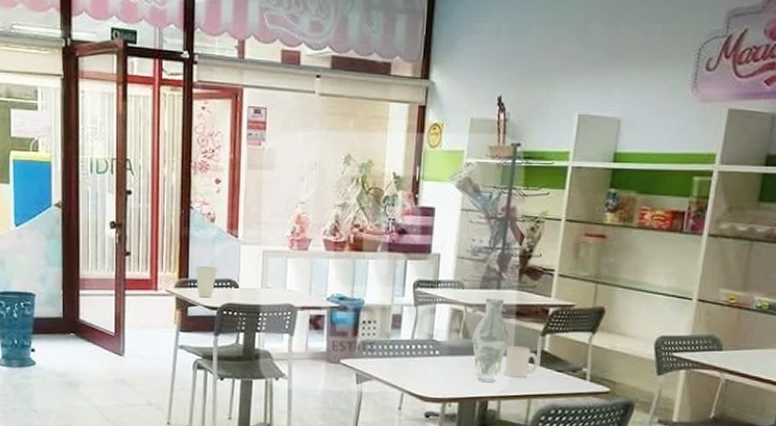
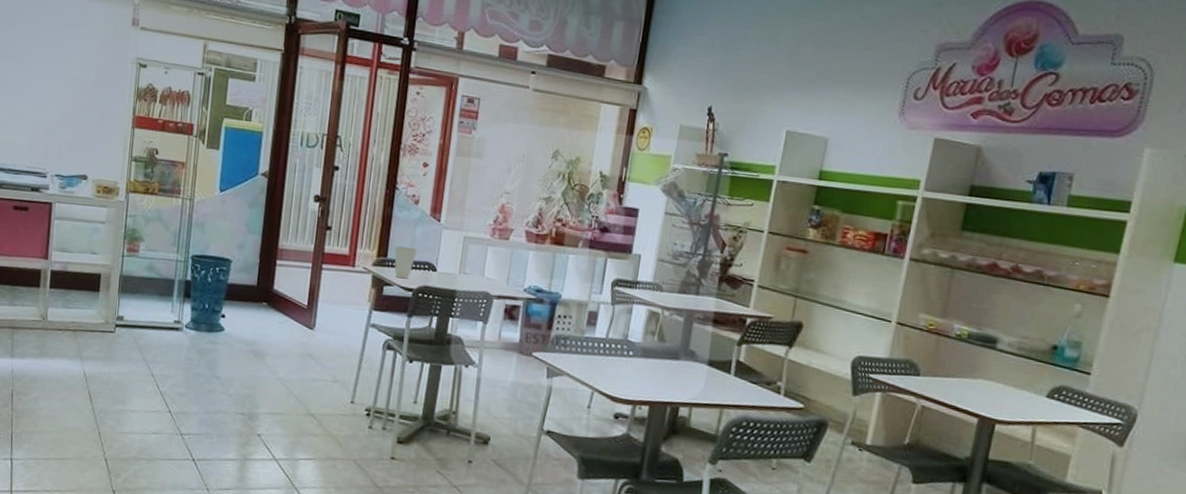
vase: present [472,298,509,383] -> none [665,303,705,389]
cup: present [504,346,538,379] -> none [697,353,733,387]

